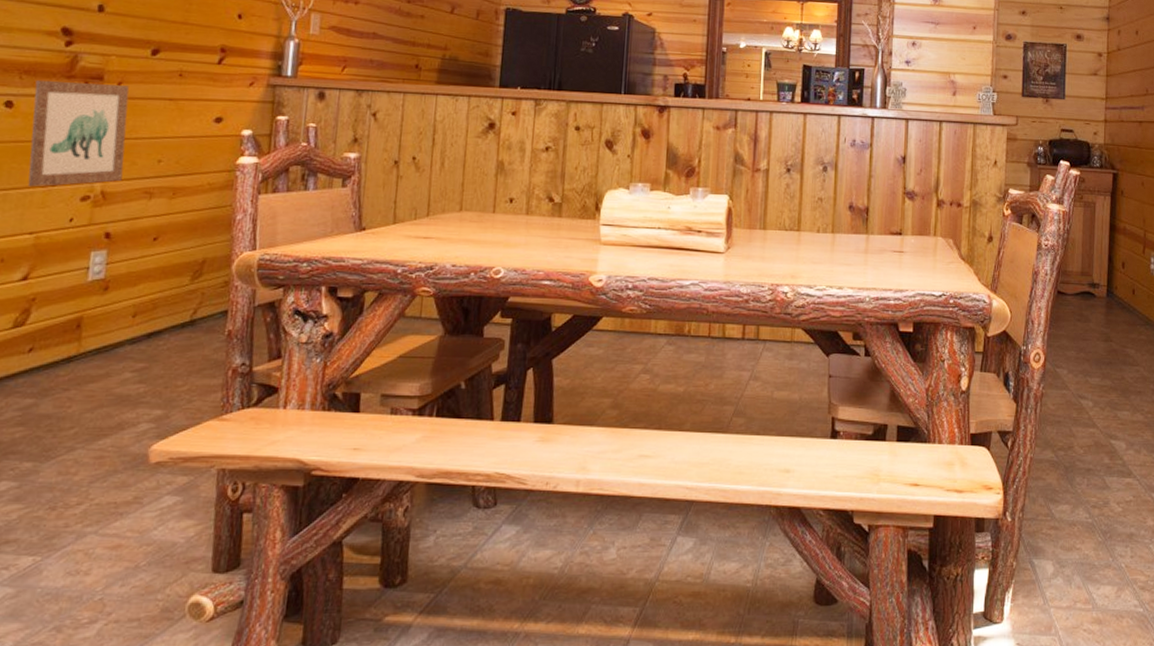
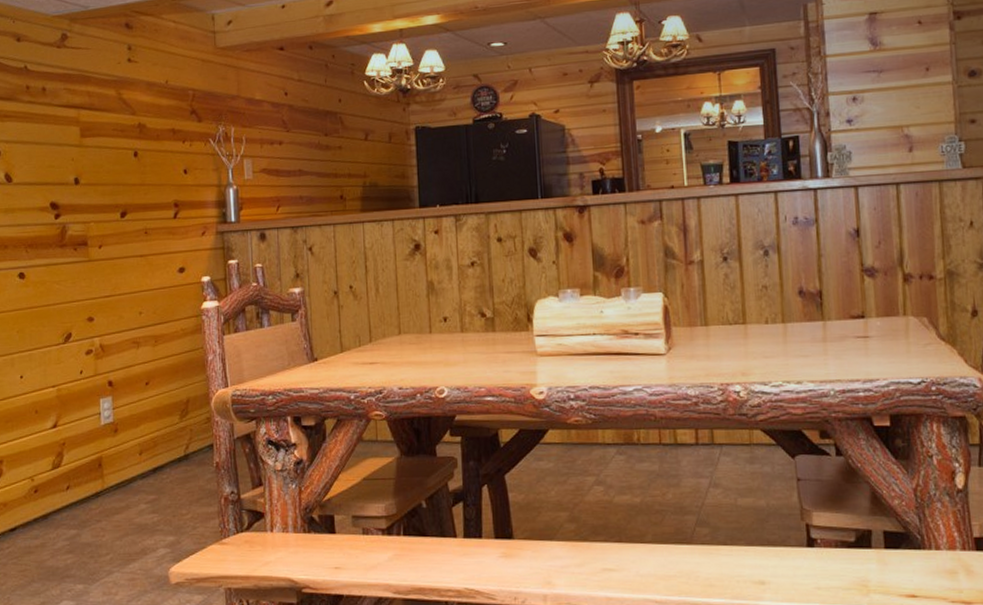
wall art: present [27,81,129,187] -> none [38,248,114,347]

